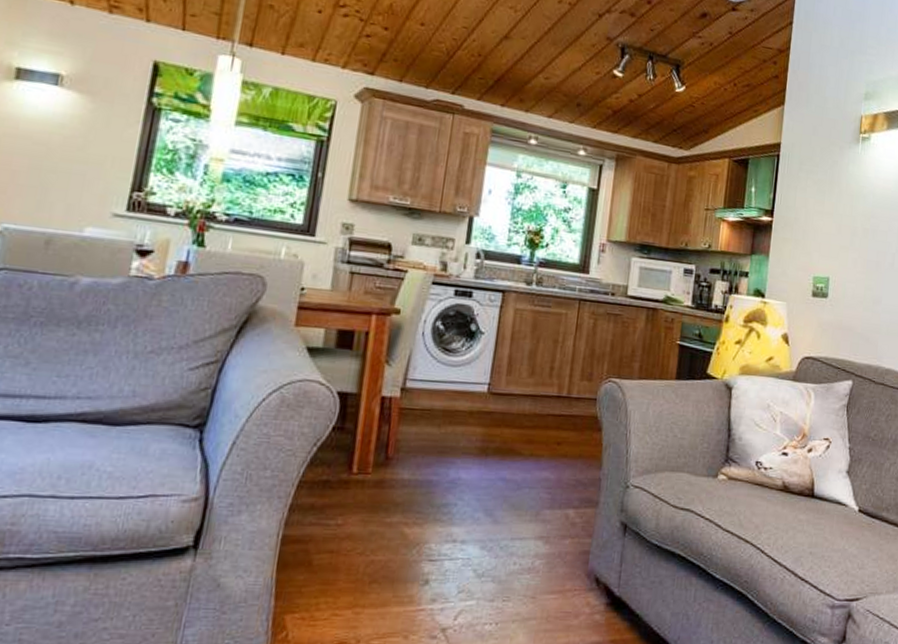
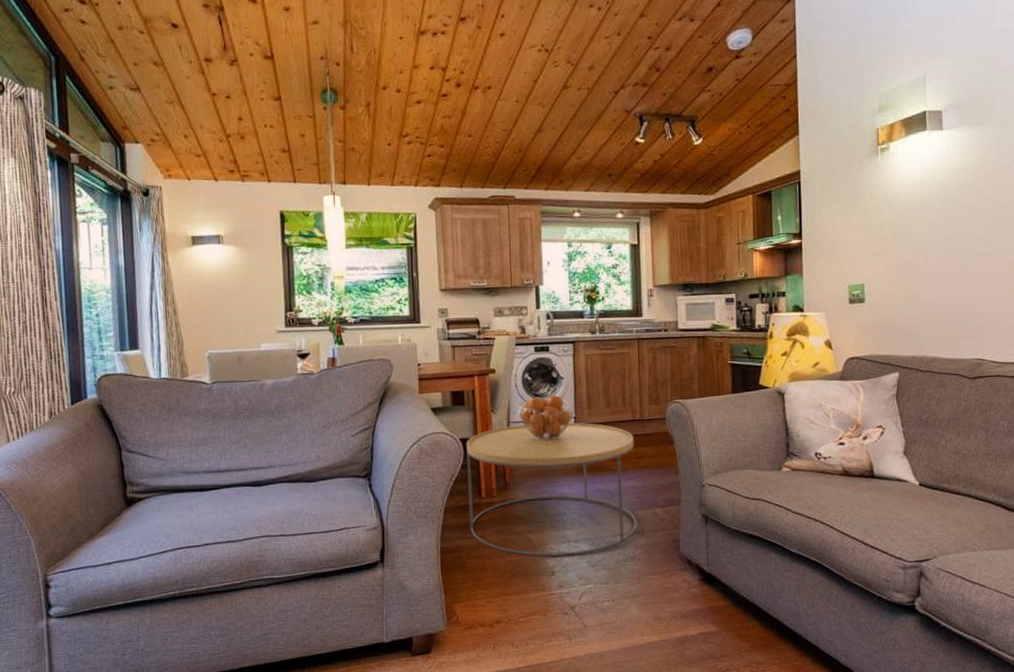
coffee table: none [328,384,556,561] -> present [466,422,638,557]
fruit basket: none [419,352,490,409] -> present [518,394,574,441]

